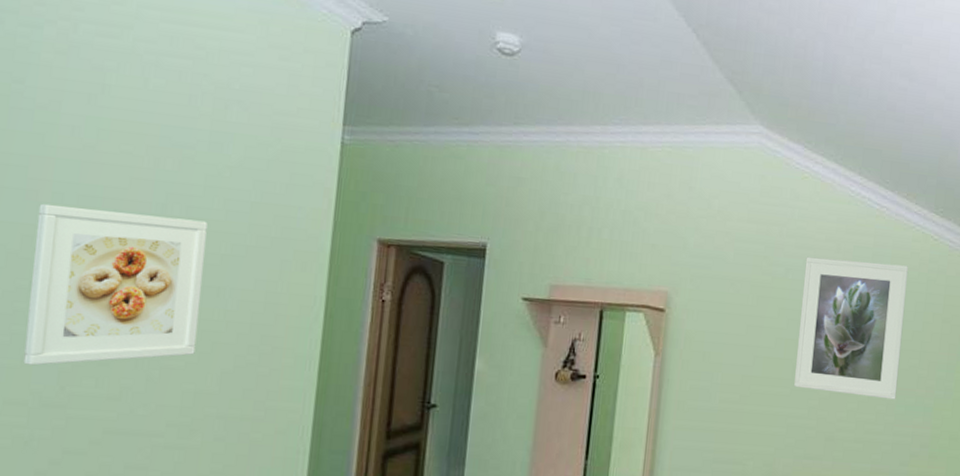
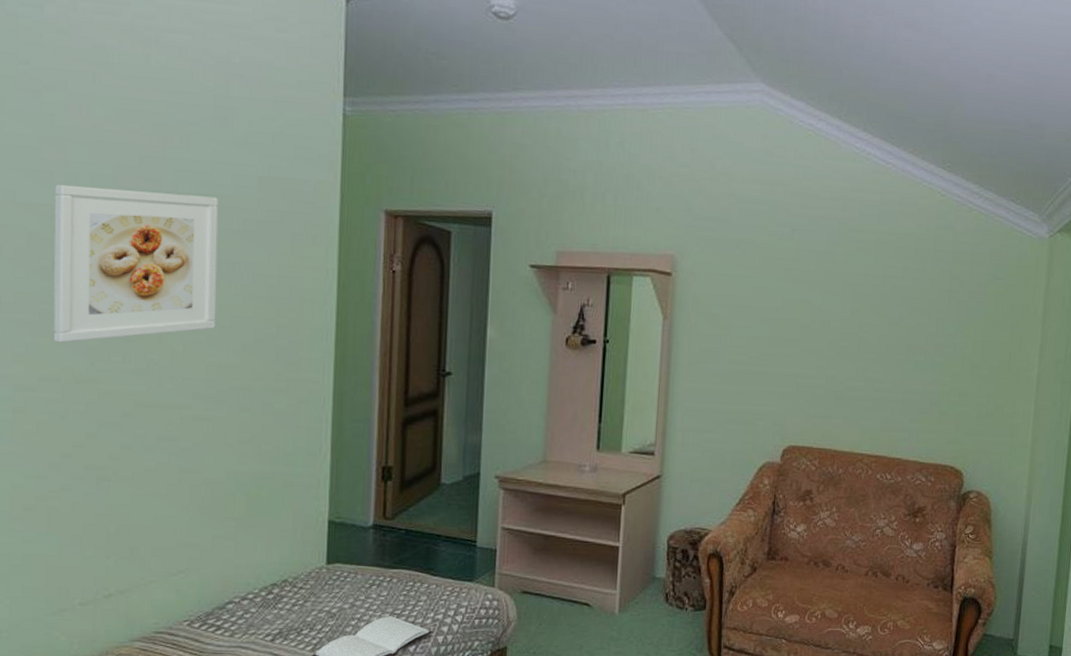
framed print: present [794,256,909,400] -> none [803,216,916,358]

